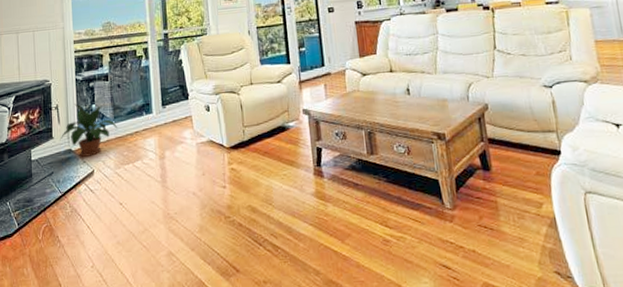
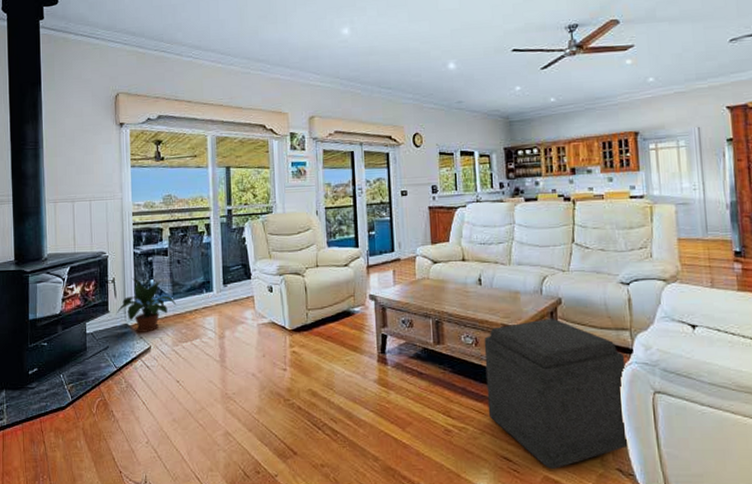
ottoman: none [415,124,563,275] -> present [484,318,627,469]

